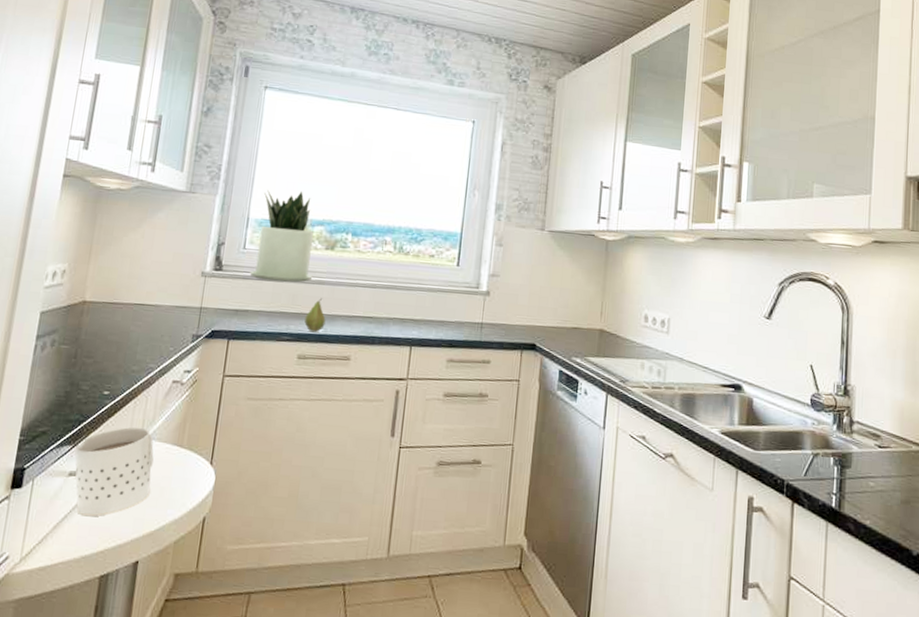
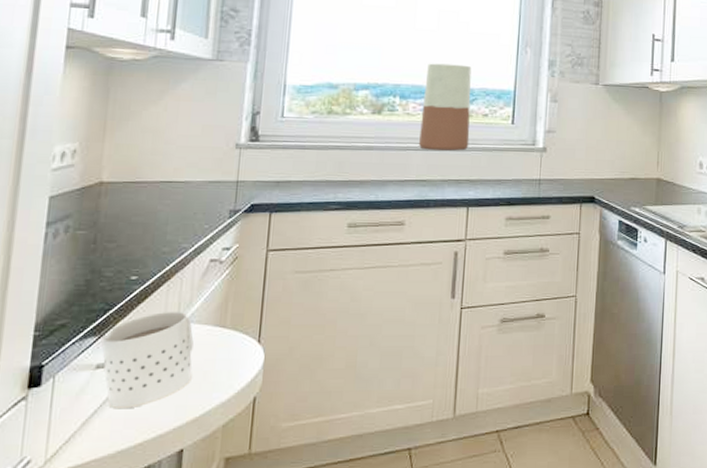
planter: present [249,190,313,283] -> none [289,54,360,150]
fruit: present [304,298,326,333] -> none [353,164,376,200]
vase: none [367,202,421,290] -> present [419,63,472,151]

